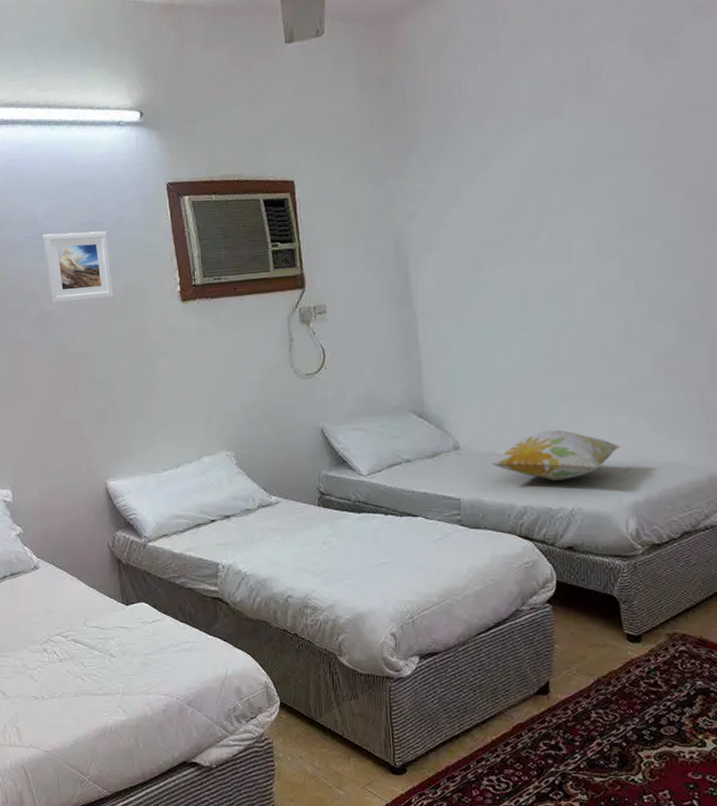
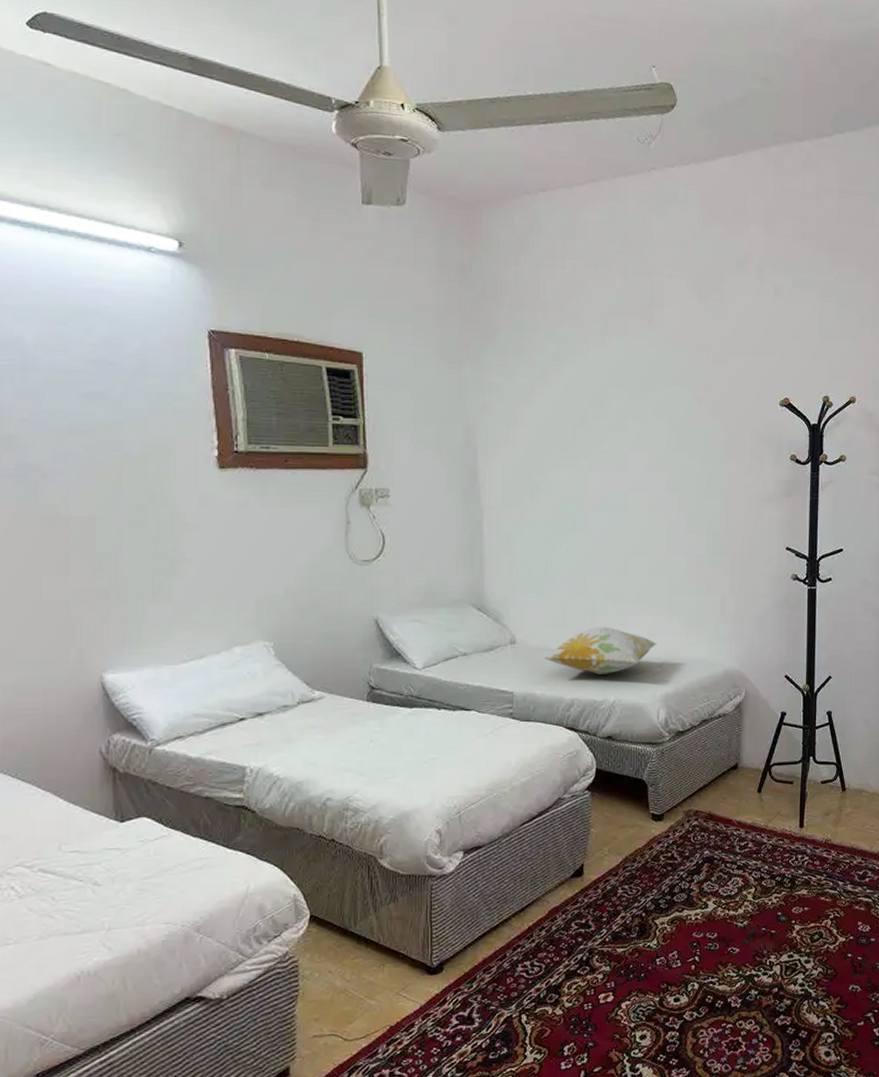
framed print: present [43,231,114,304] -> none [29,366,128,455]

